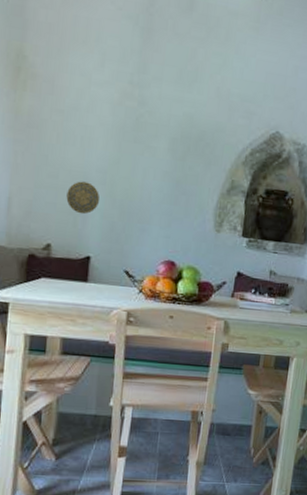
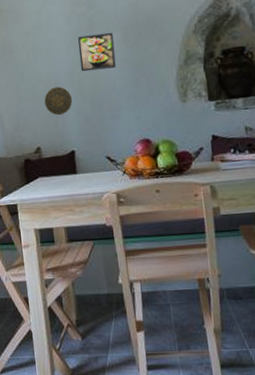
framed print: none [116,133,160,178] -> present [78,32,116,72]

